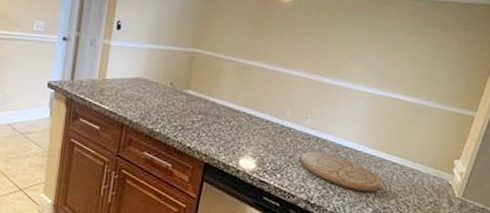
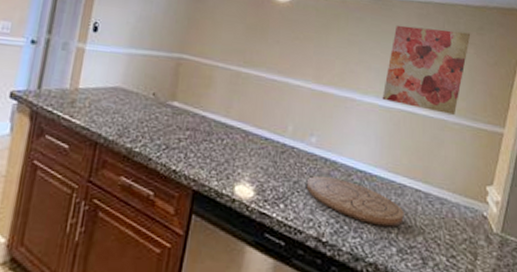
wall art: none [370,21,457,101] -> present [382,25,471,115]

